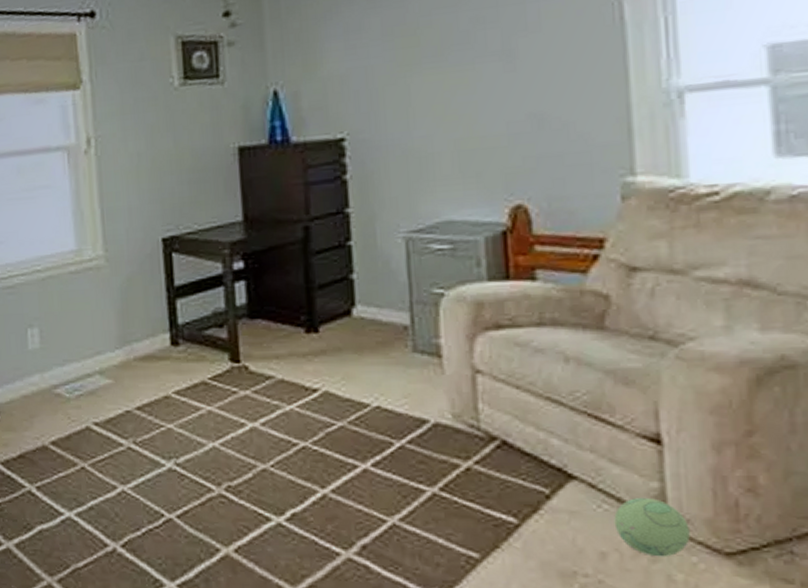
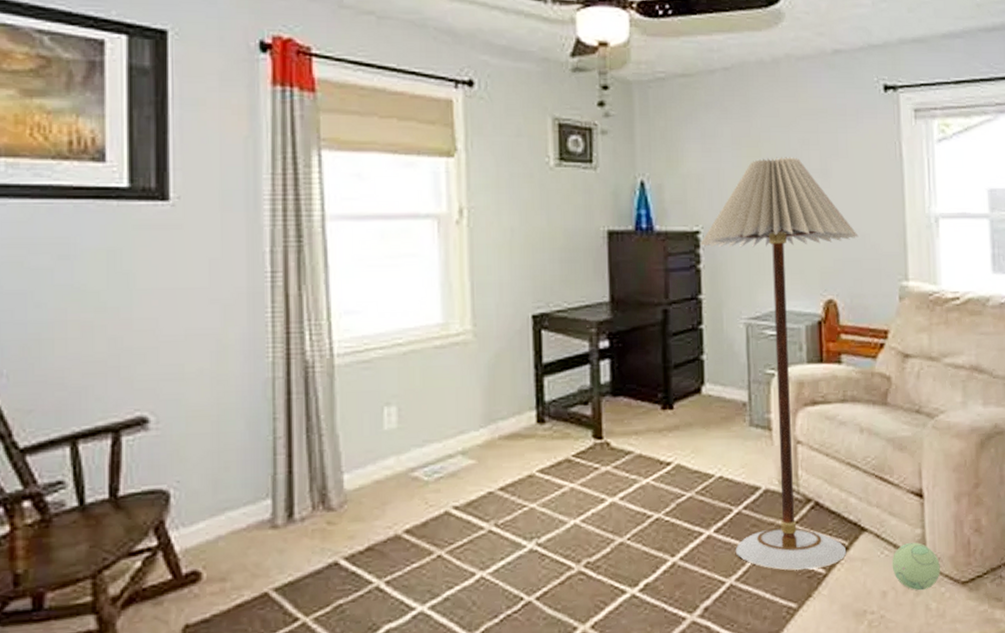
floor lamp: none [346,40,559,516] -> present [700,157,859,570]

